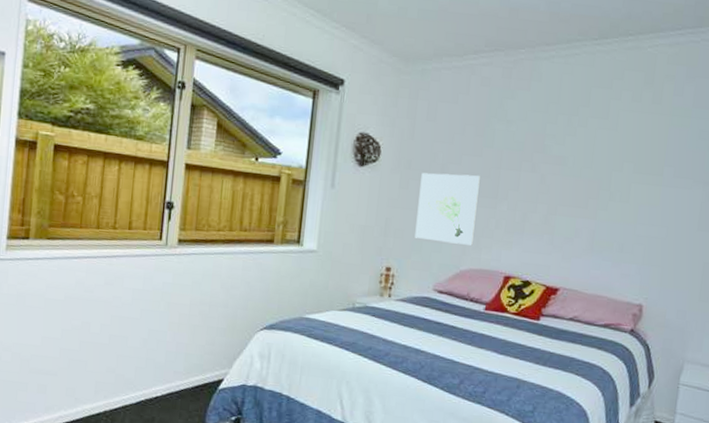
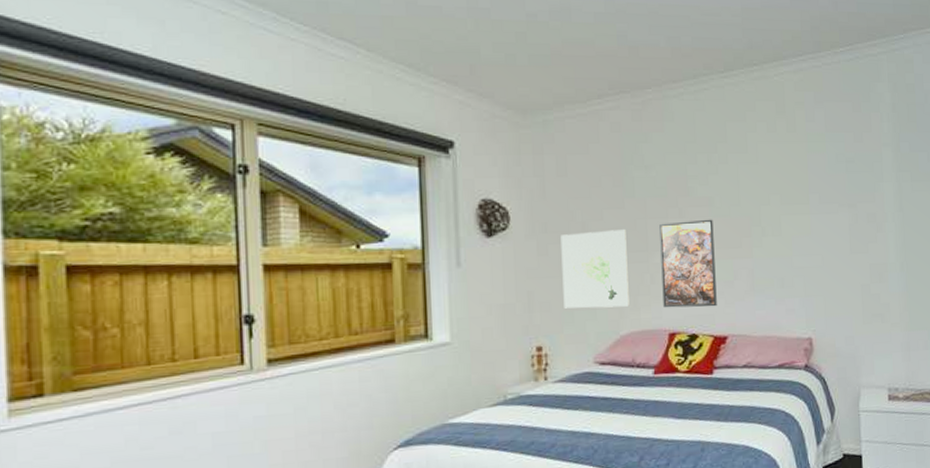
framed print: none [503,175,563,259] -> present [659,219,717,308]

